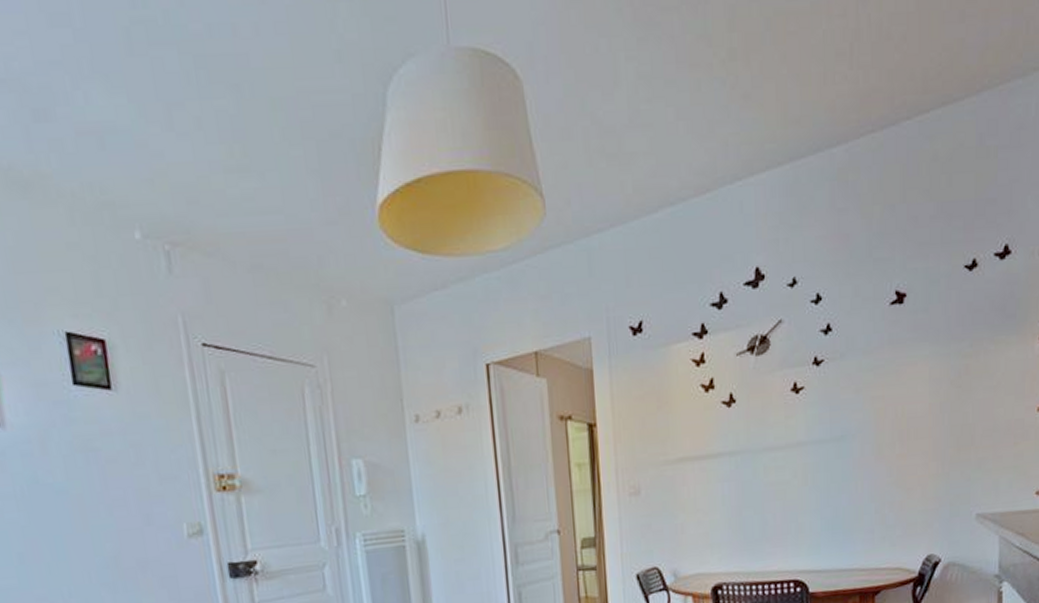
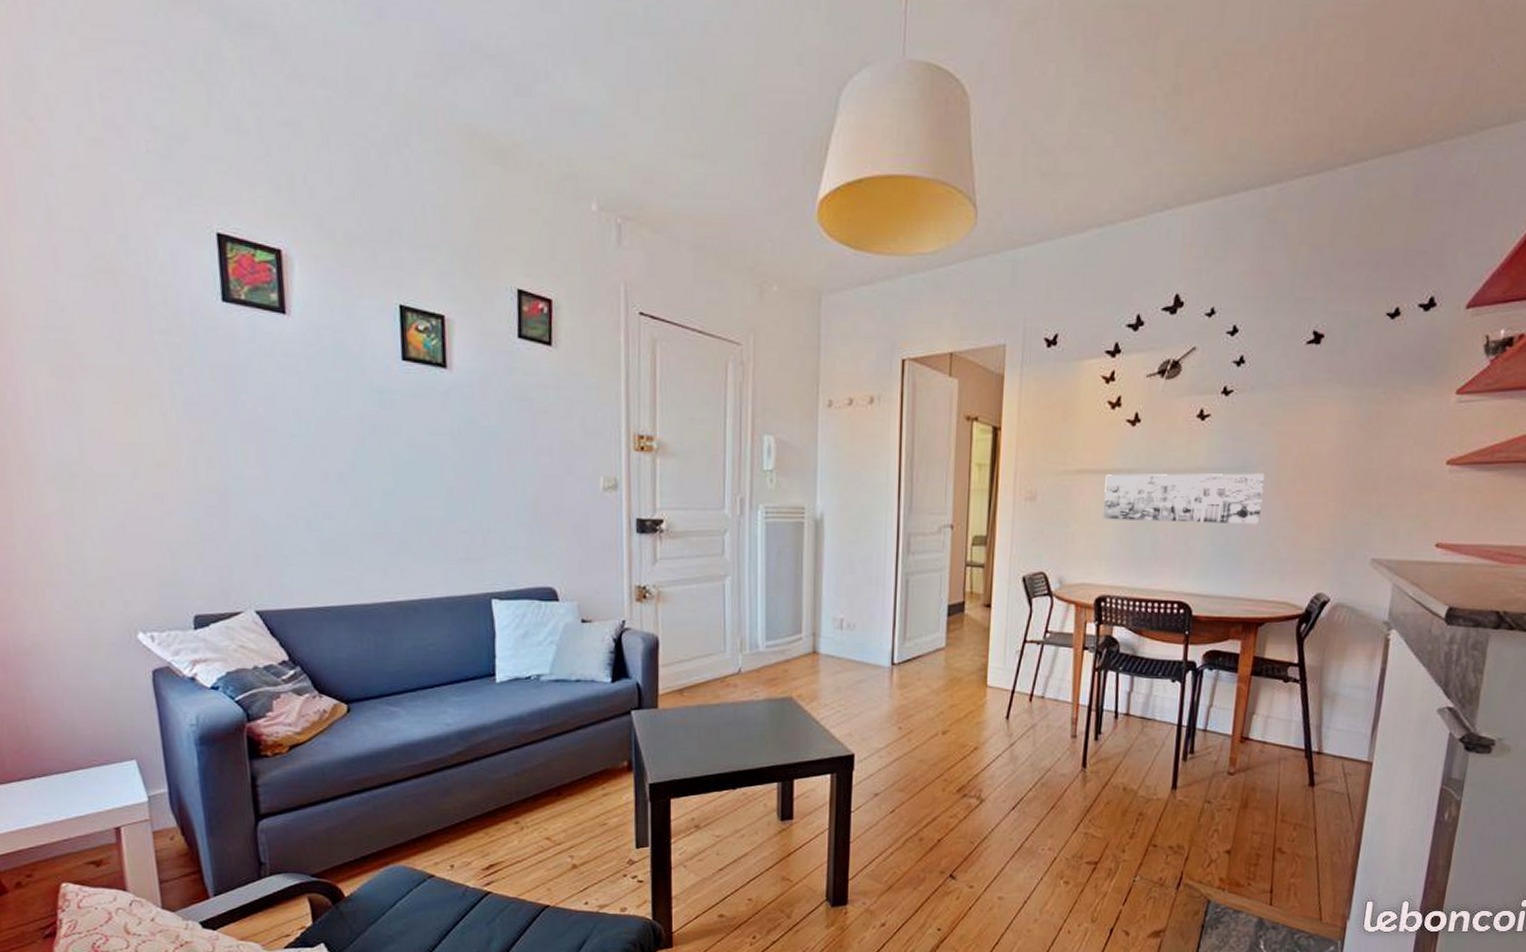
wall art: none [707,440,865,506] -> present [1103,473,1265,524]

